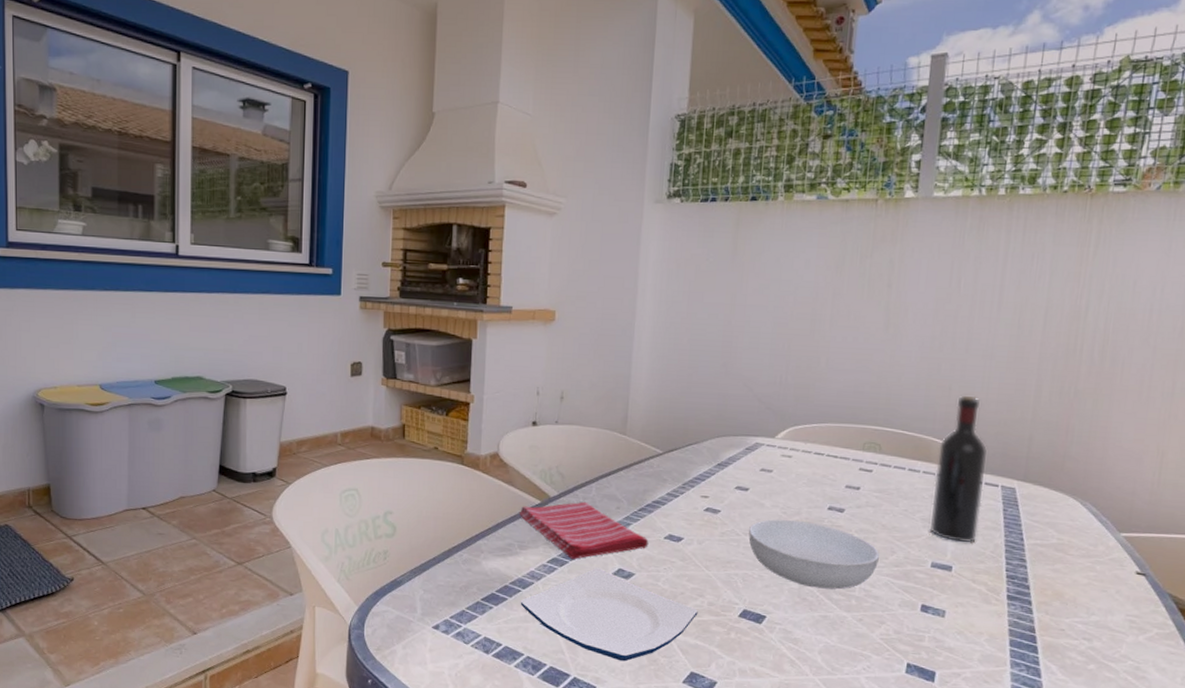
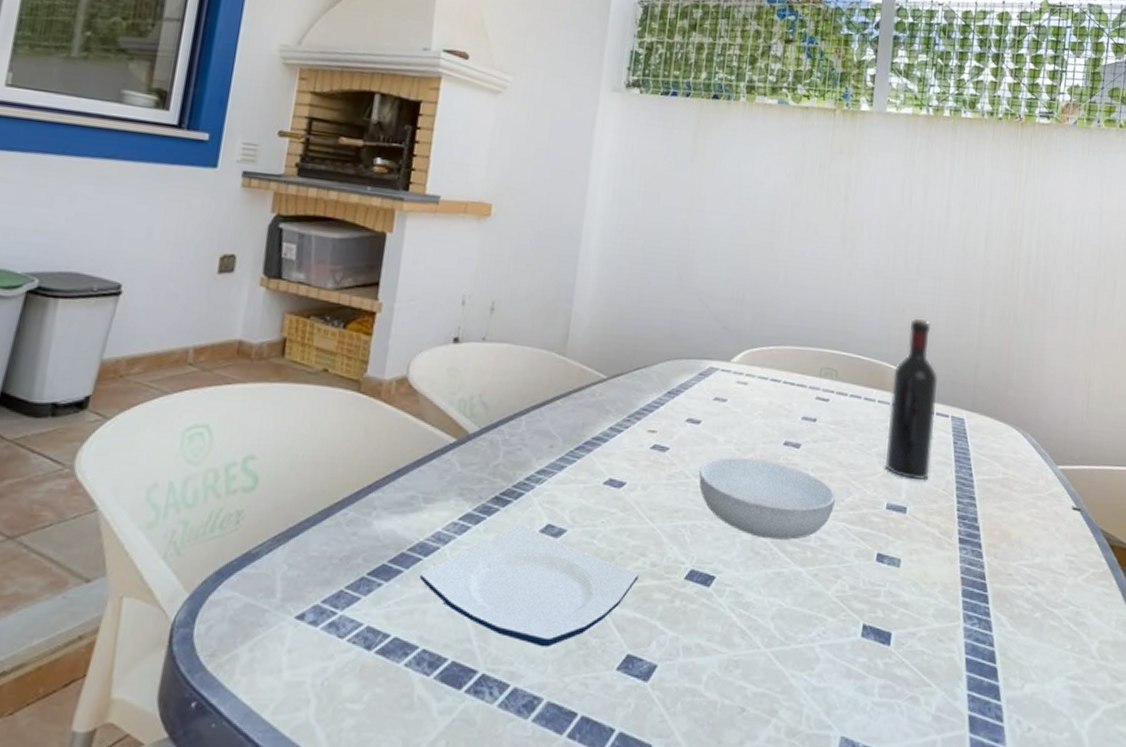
dish towel: present [518,501,649,559] -> none [427,439,585,514]

